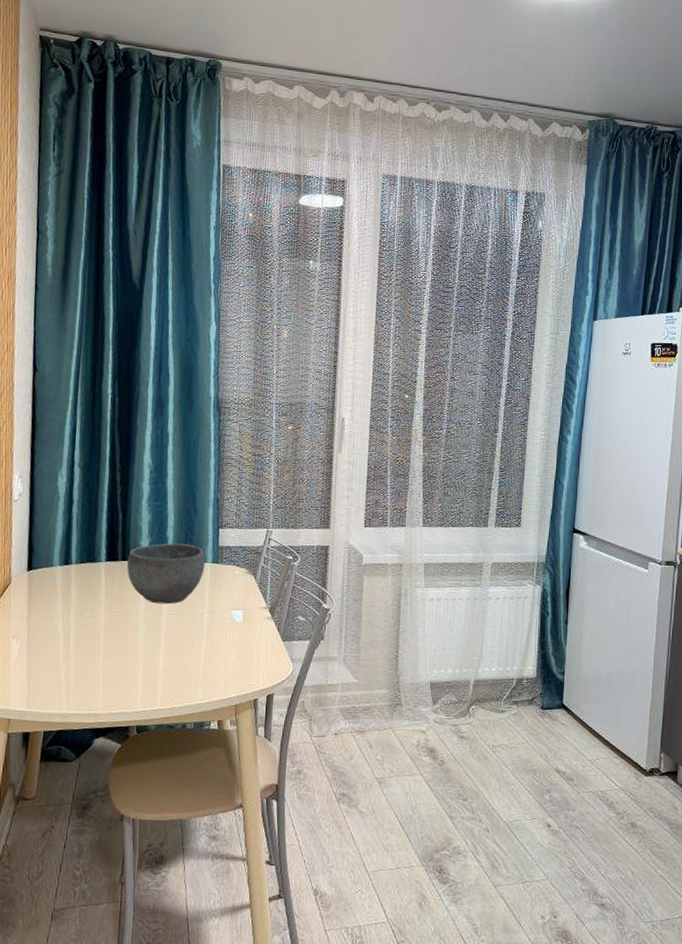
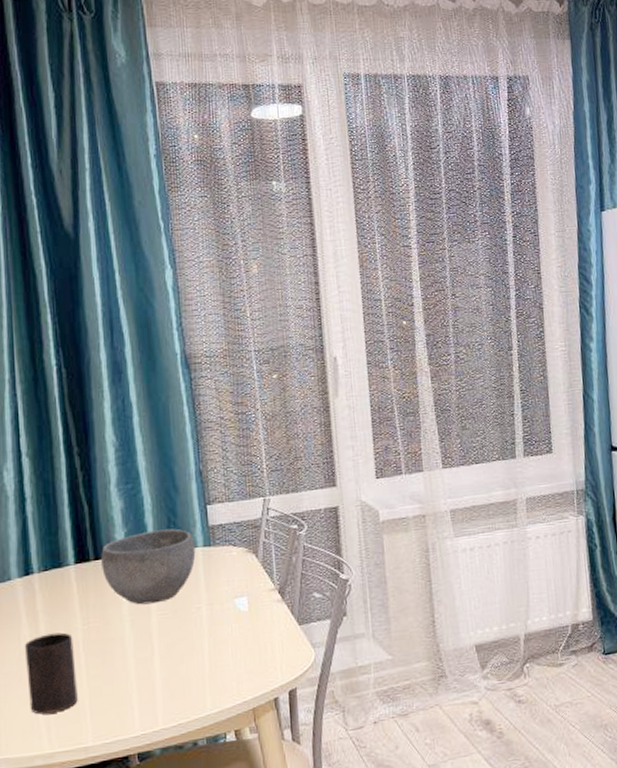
cup: none [55,615,97,681] -> present [24,632,78,715]

